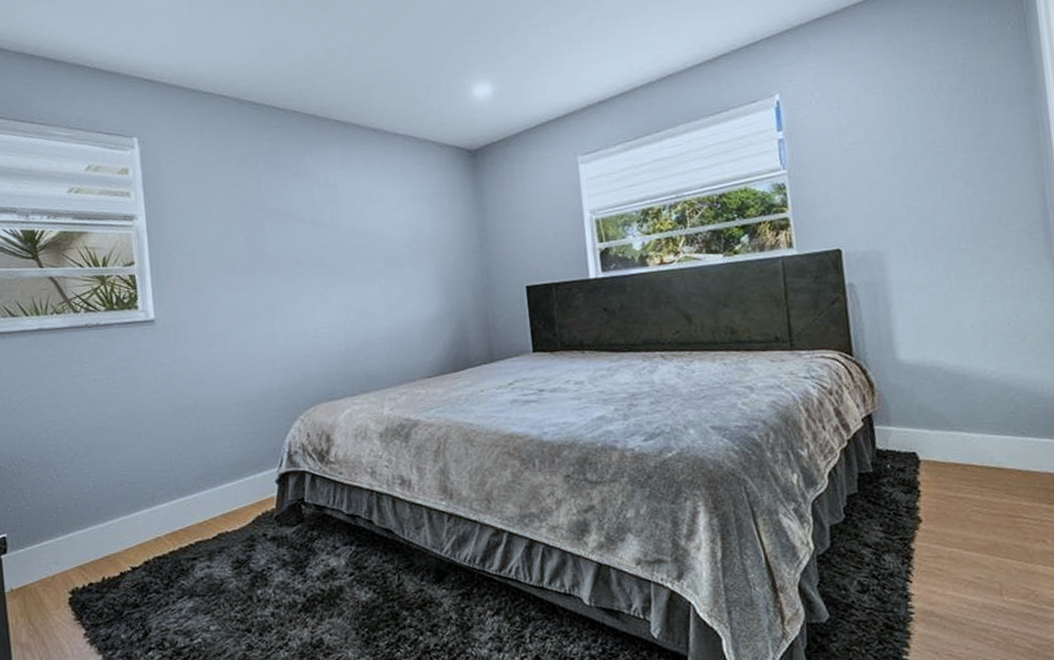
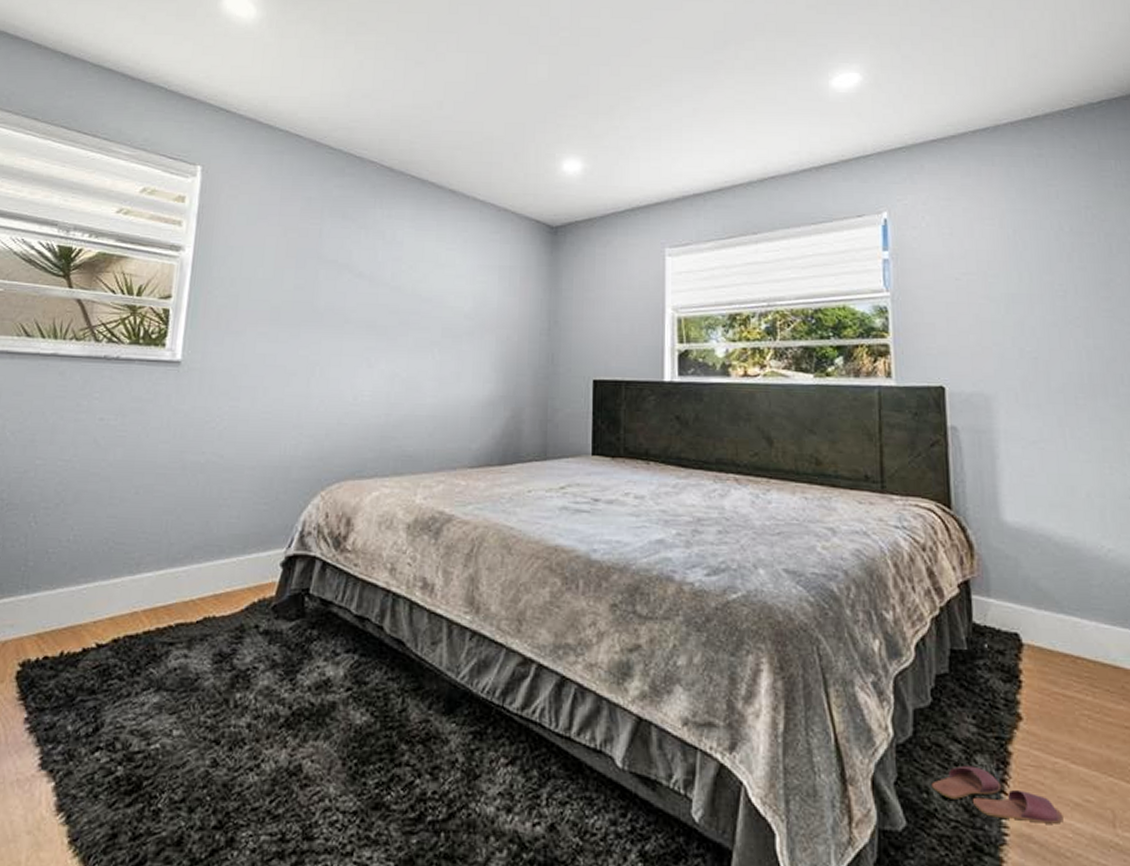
slippers: none [848,563,959,602] -> present [931,765,1063,824]

